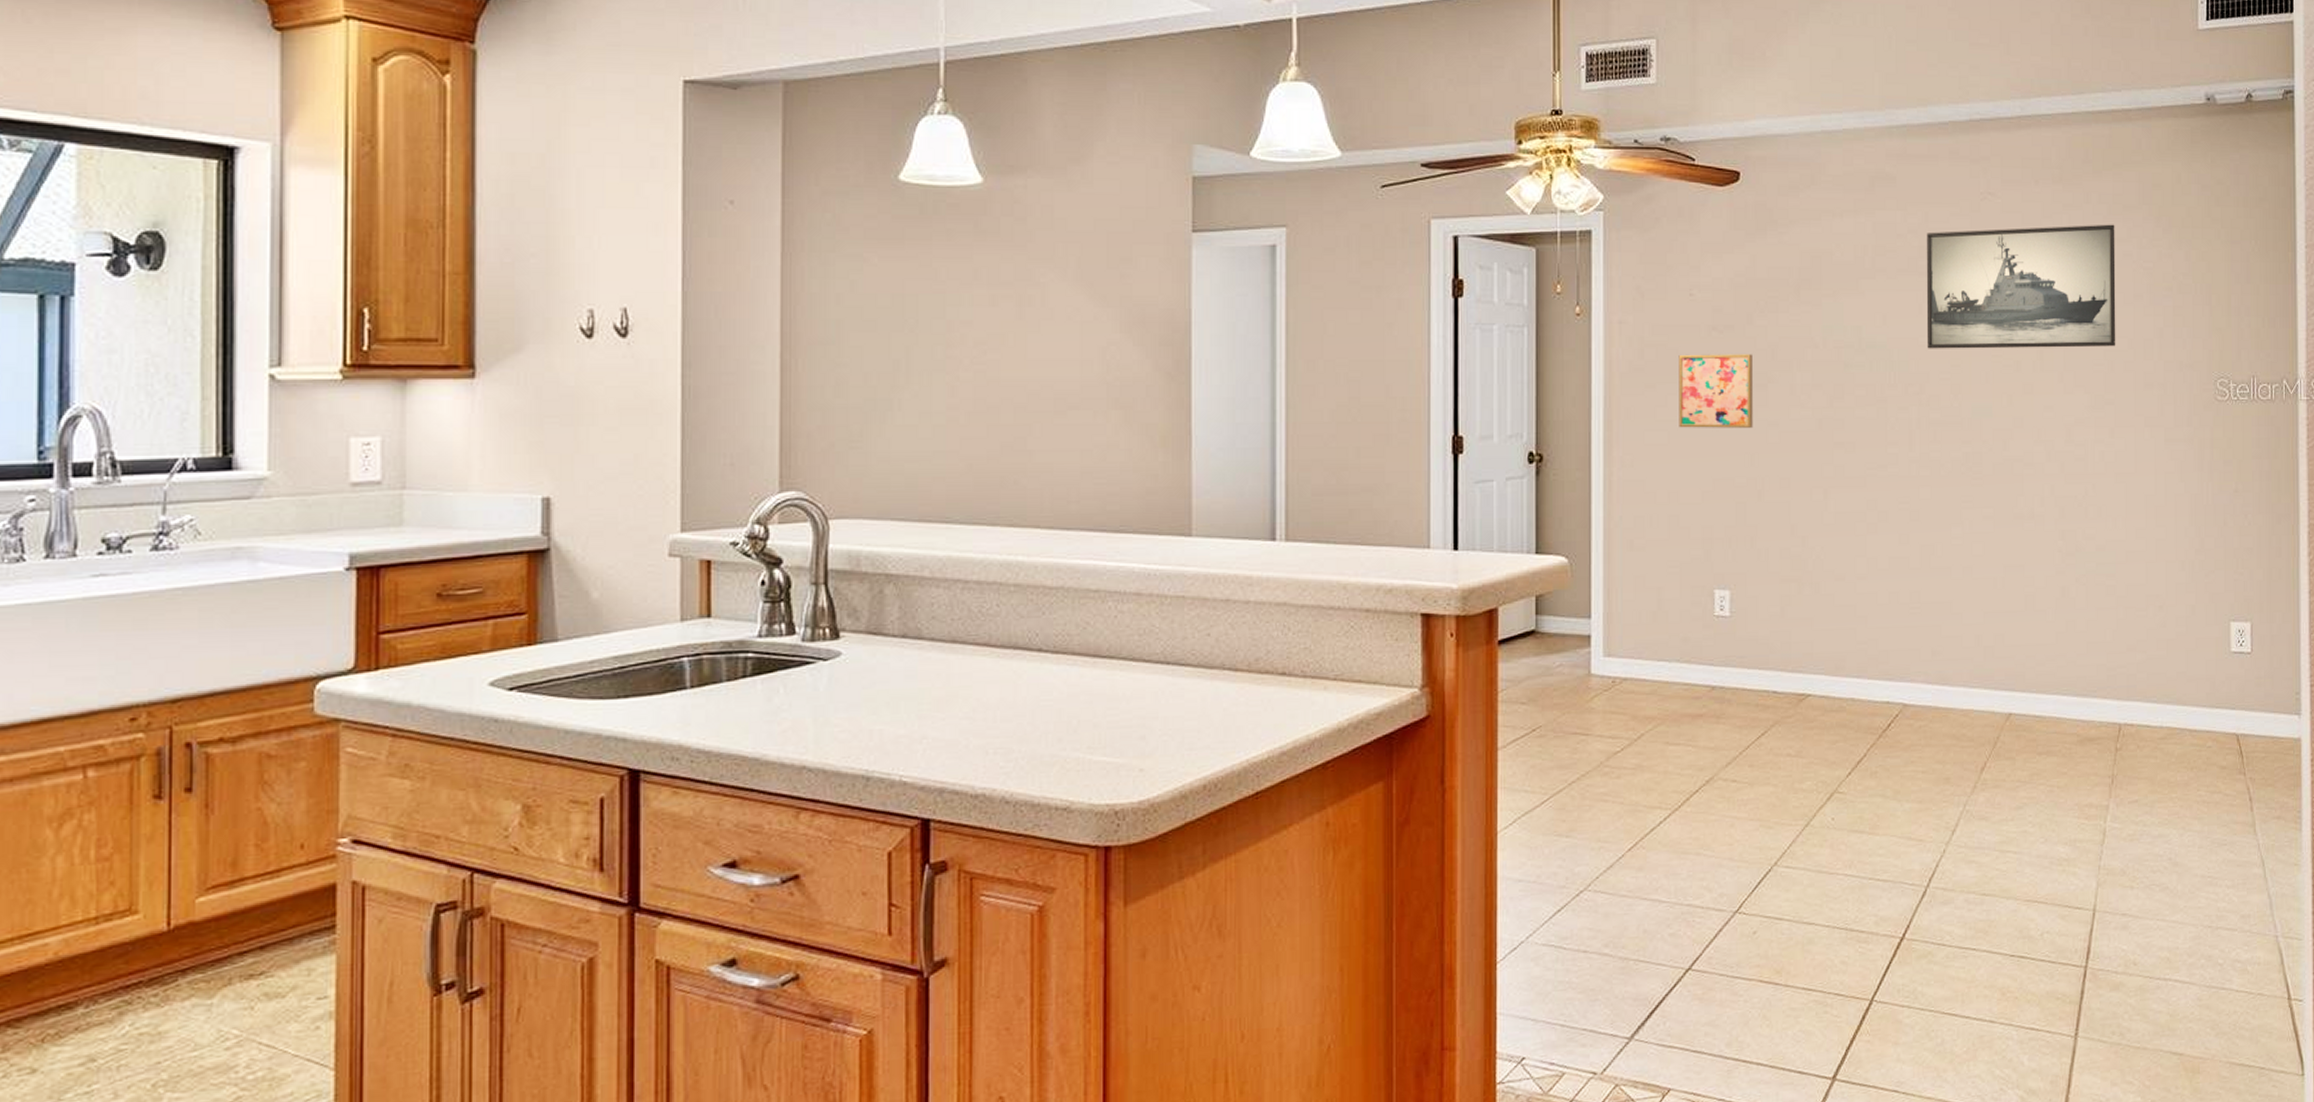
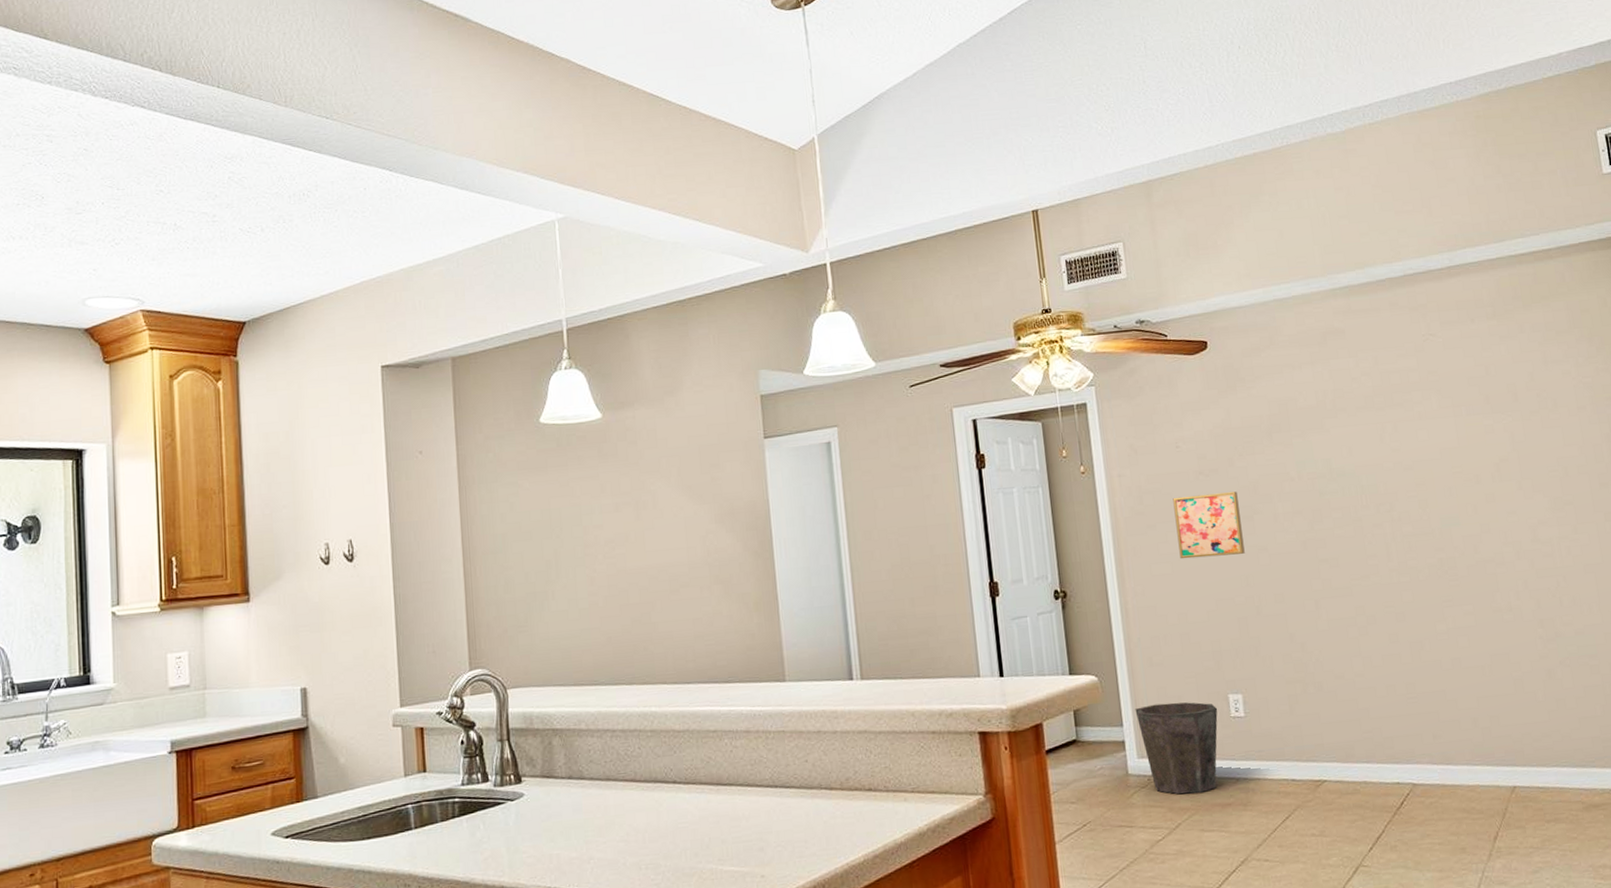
waste bin: none [1607,594,1701,701] -> present [1135,702,1218,794]
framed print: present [1926,224,2116,349] -> none [1378,348,1567,472]

